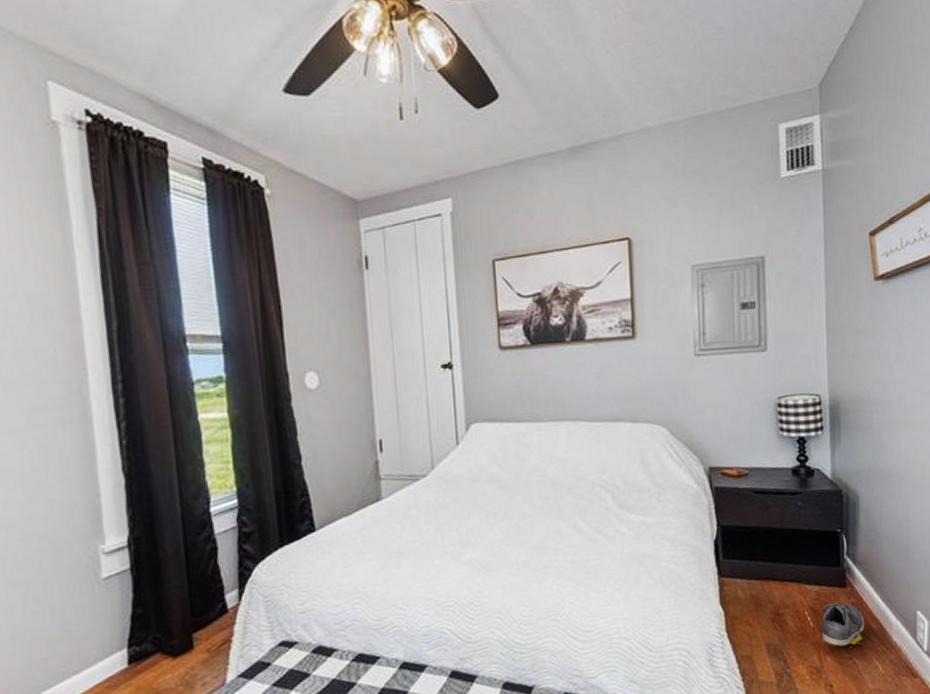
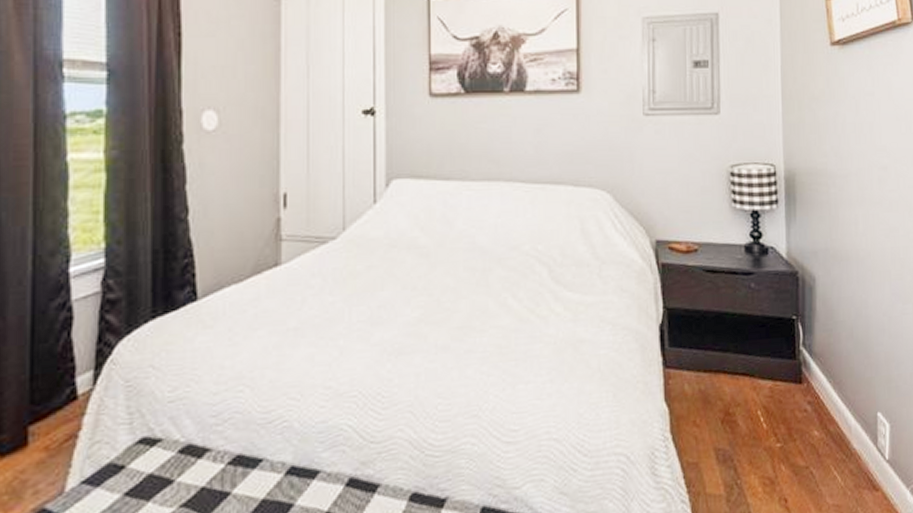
shoe: present [821,603,864,647] -> none [775,401,822,454]

